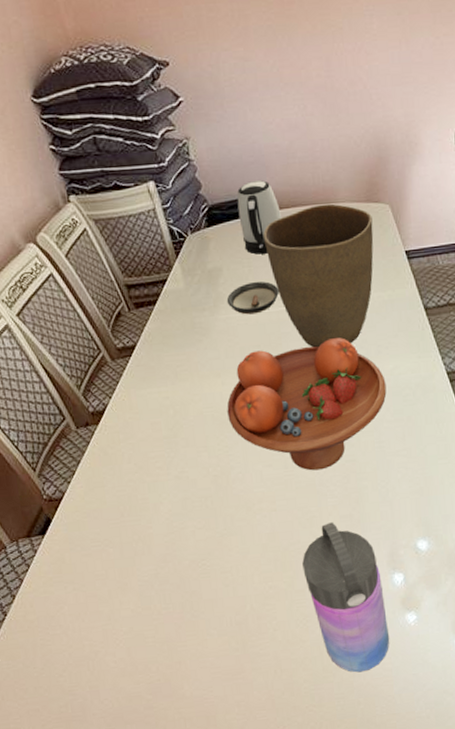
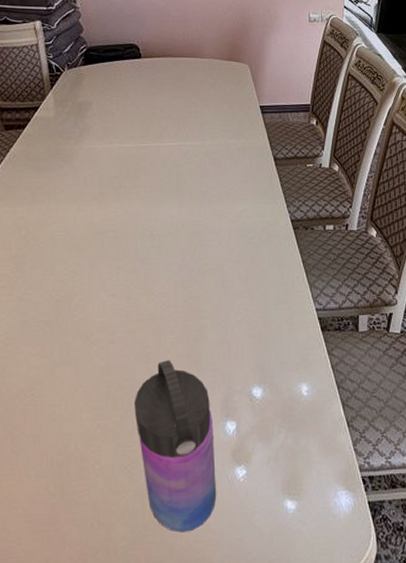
saucer: present [226,281,280,315] -> none [92,117,143,147]
fruit bowl: present [227,338,387,471] -> none [78,177,233,304]
kettle: present [237,180,281,255] -> none [113,31,152,94]
vase: present [262,203,374,348] -> none [133,57,233,185]

